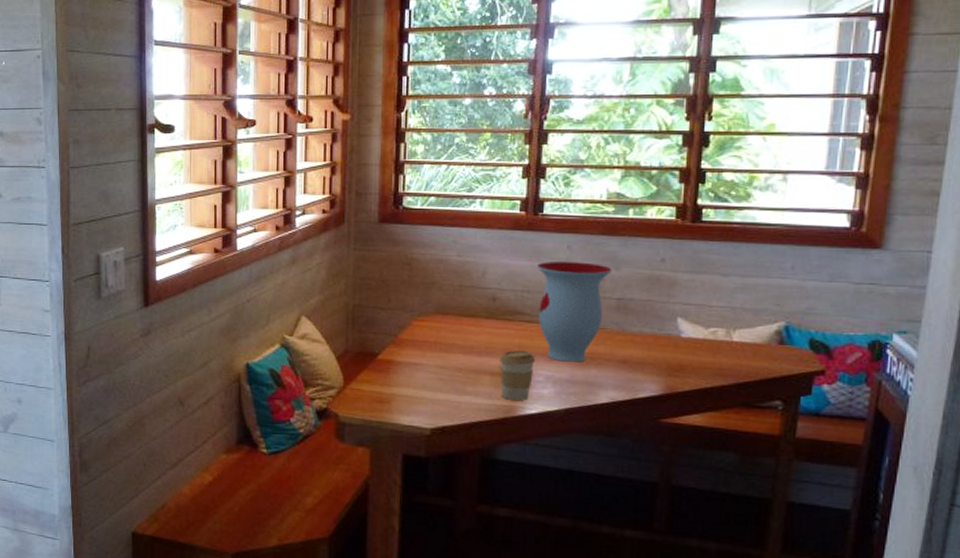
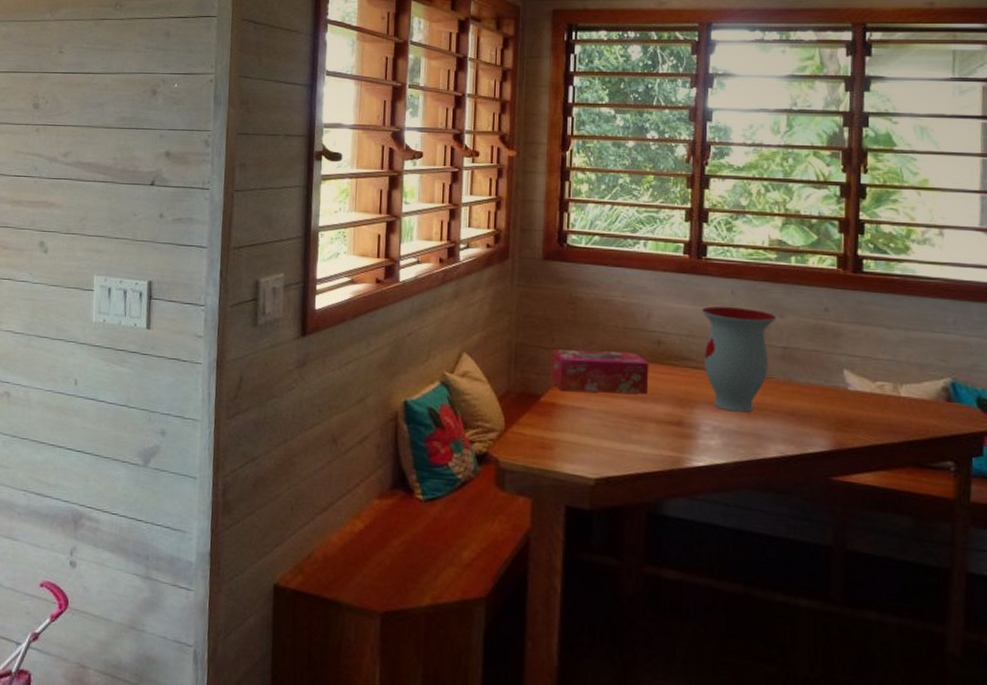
tissue box: none [387,309,484,349] -> present [551,349,649,394]
coffee cup: present [500,350,535,400] -> none [665,397,701,452]

